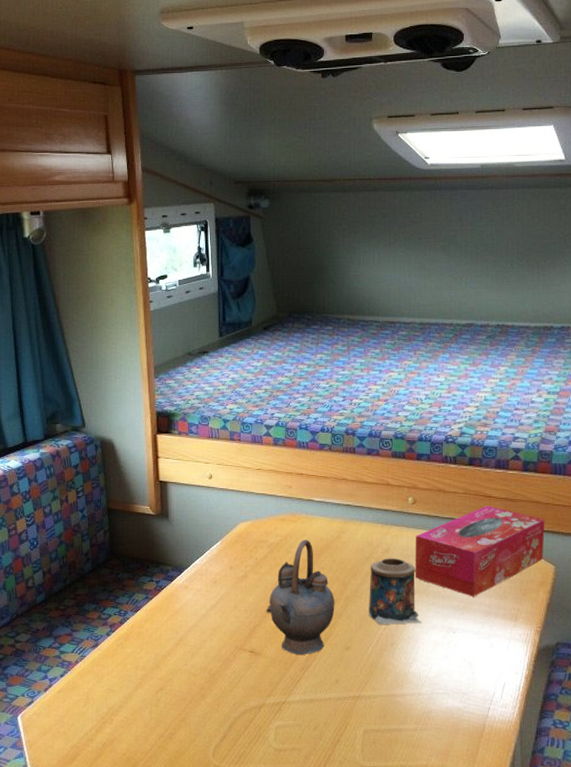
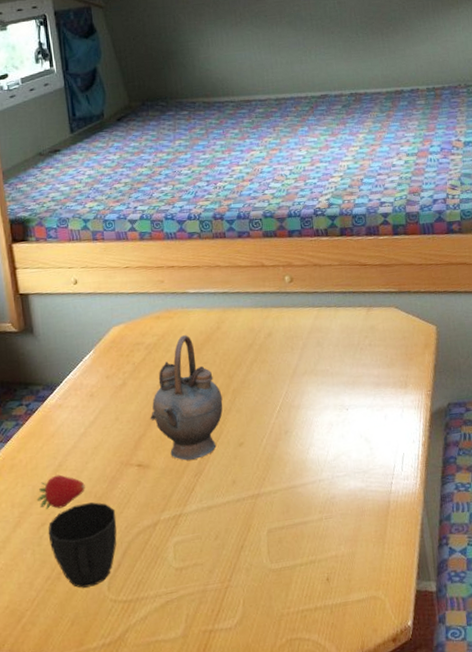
fruit: none [159,648,201,678] -> present [37,474,85,510]
cup: none [165,677,226,751] -> present [48,502,117,588]
candle: present [369,558,422,625] -> none [254,341,314,413]
tissue box: present [414,505,545,597] -> none [297,274,424,370]

